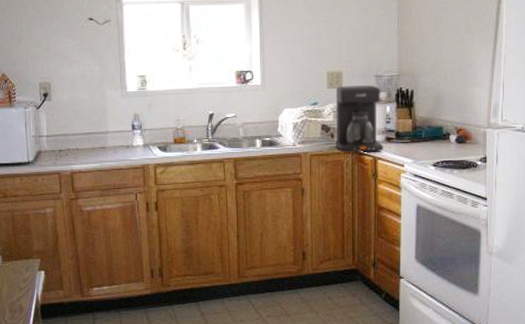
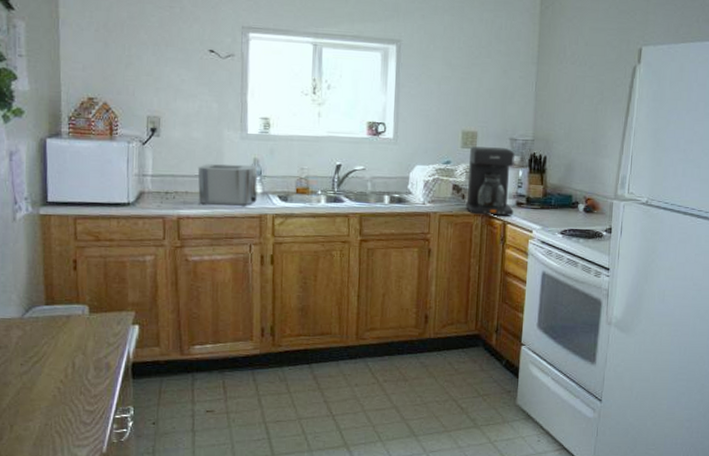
toaster: none [85,120,140,160] -> present [197,163,259,207]

